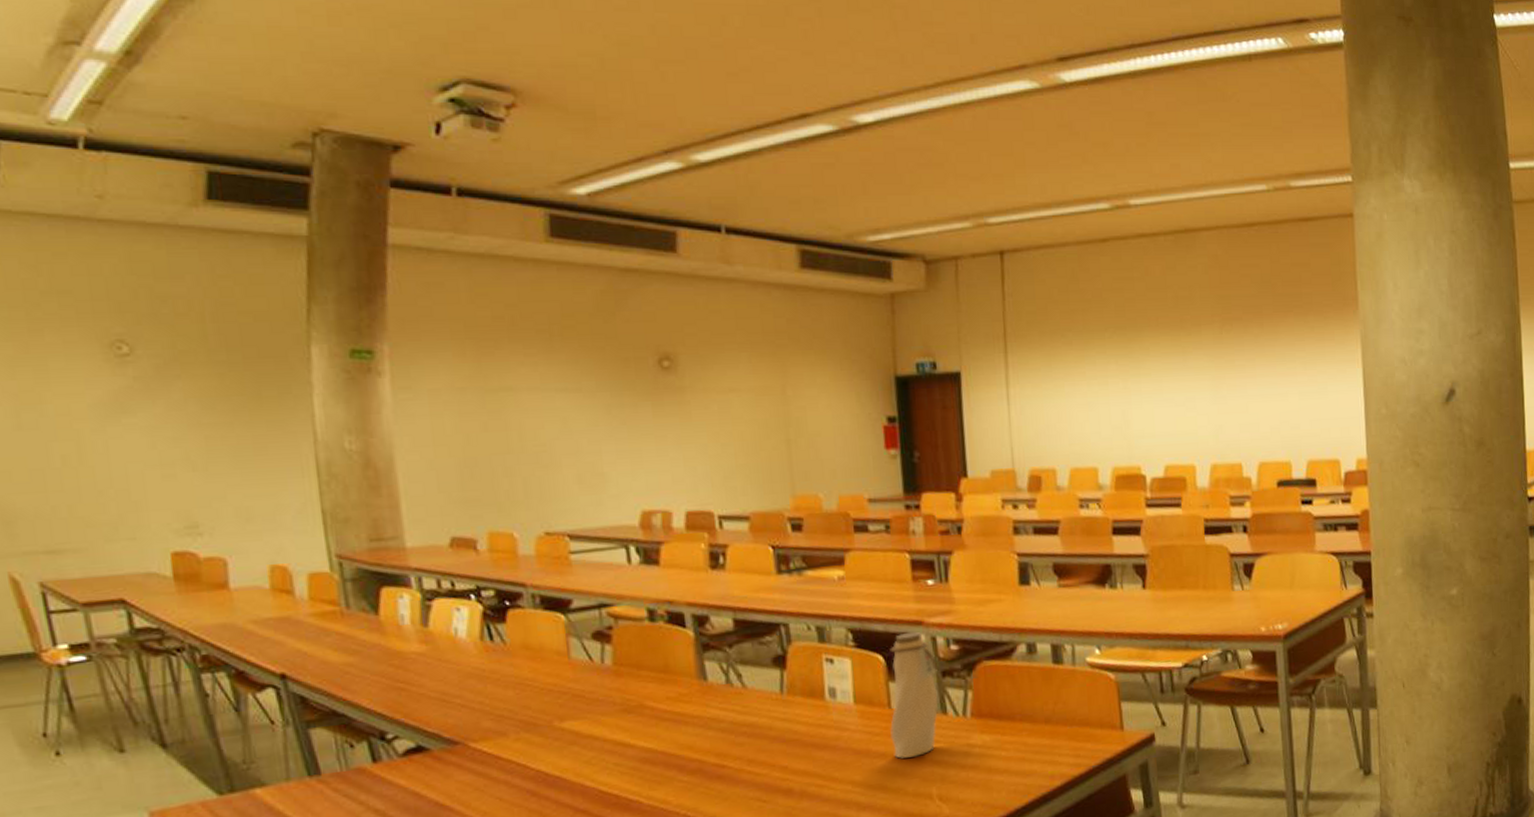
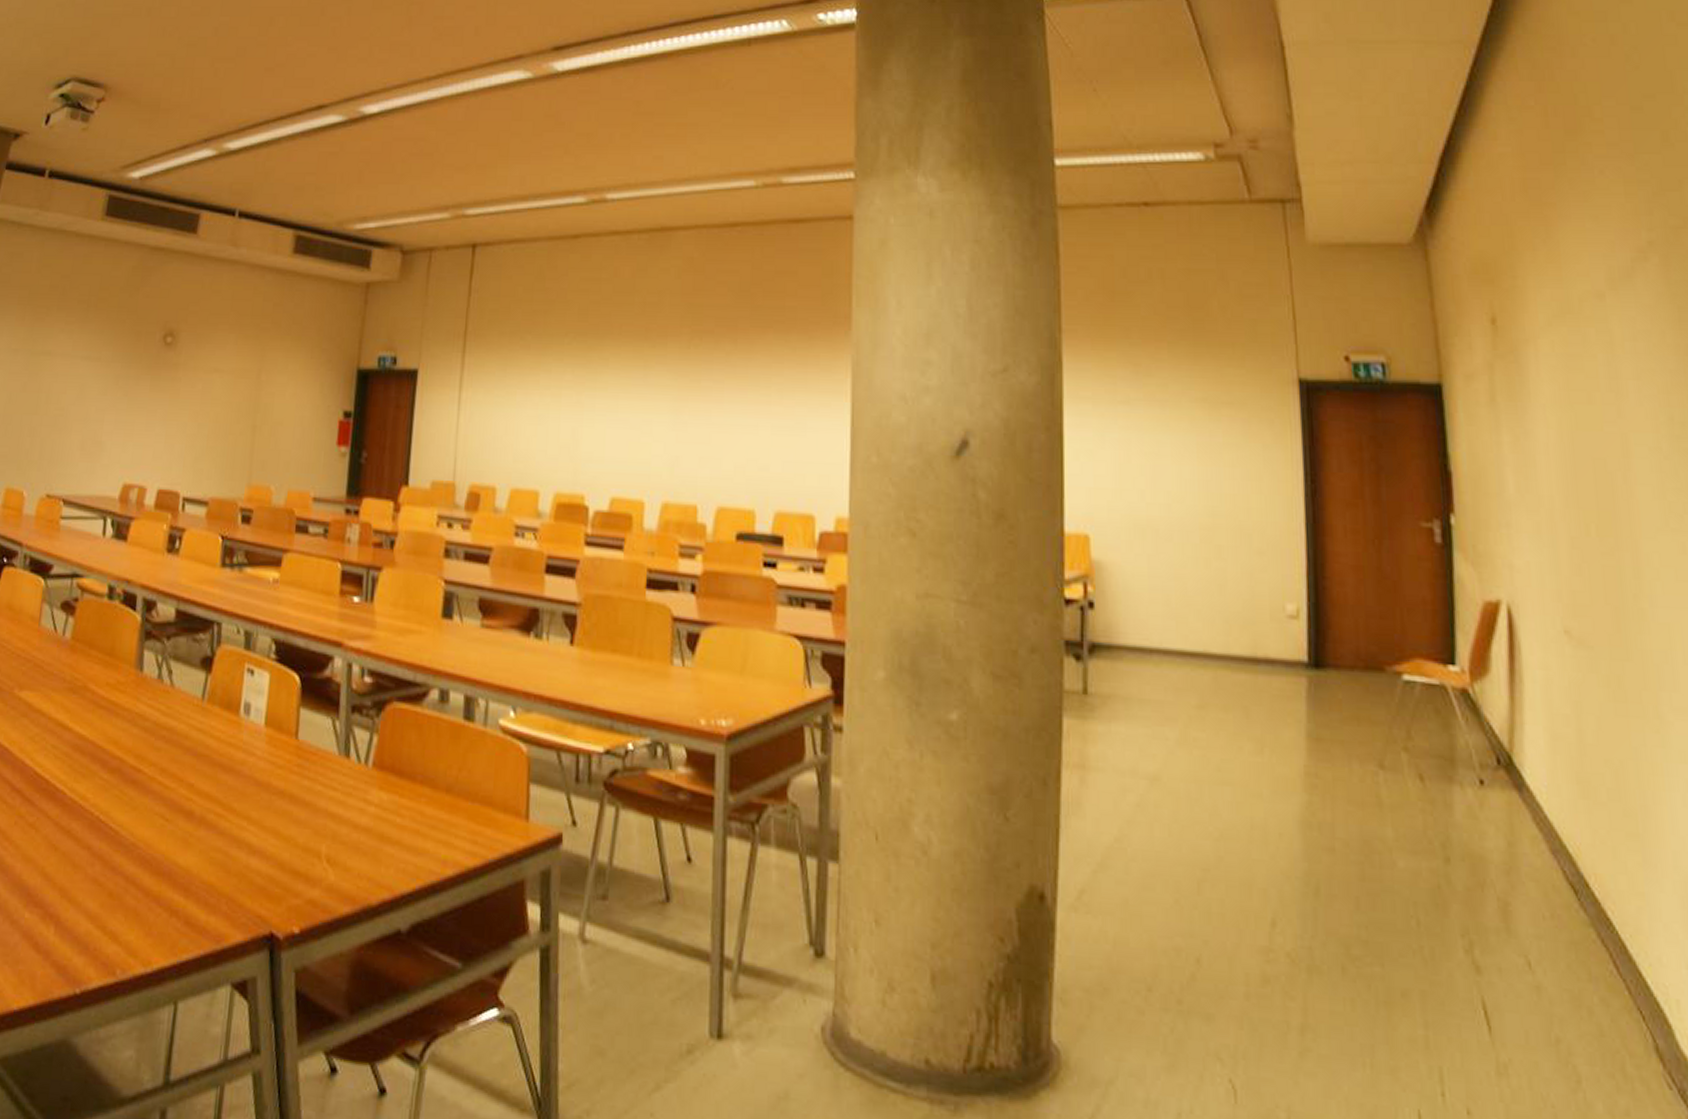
water bottle: present [890,631,939,759] -> none [292,653,349,803]

